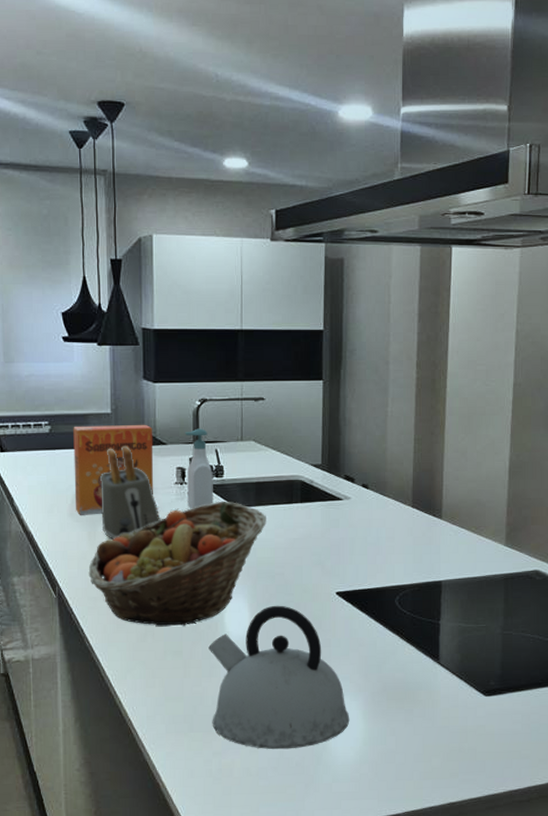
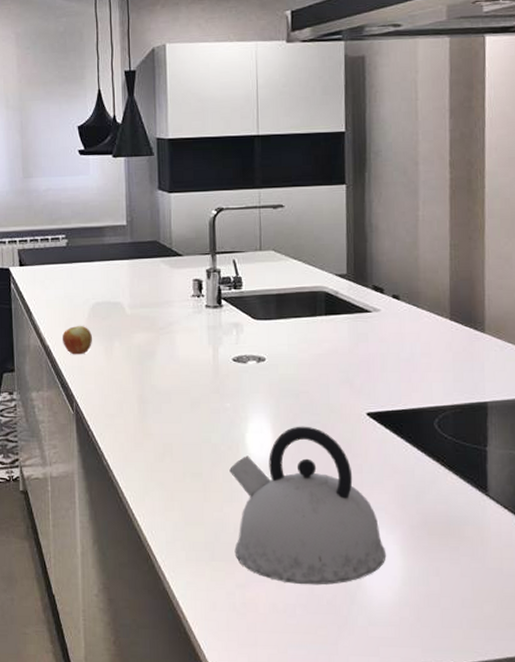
apple: none [45,511,75,540] -> present [63,325,92,355]
cereal box: present [73,424,154,515] -> none [89,235,170,329]
fruit basket: present [88,501,266,626] -> none [105,314,289,447]
toaster: present [100,445,161,541] -> none [116,257,178,356]
soap bottle: present [184,428,213,509] -> none [200,238,232,323]

